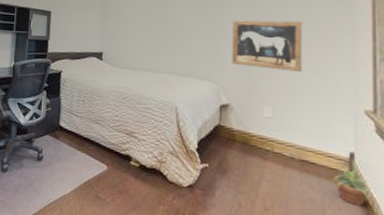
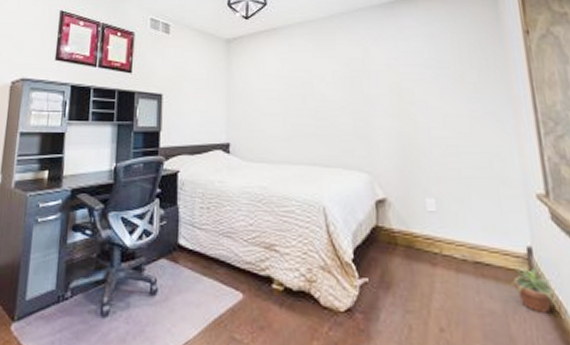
wall art: present [232,20,303,72] -> none [381,94,464,153]

